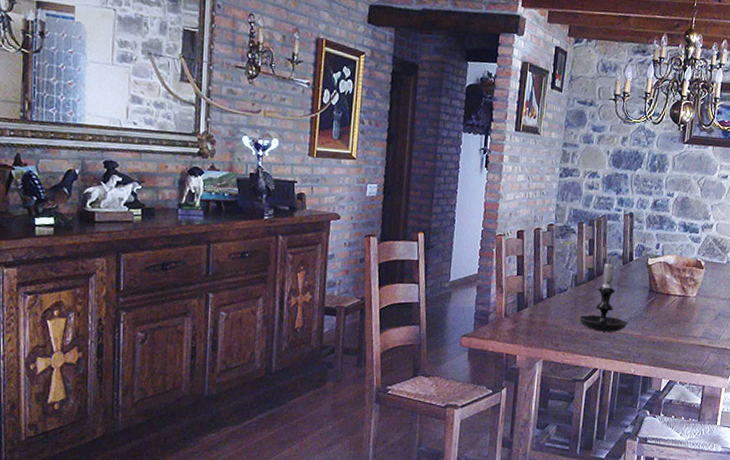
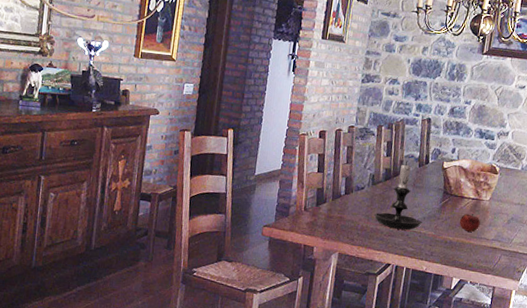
fruit: none [666,311,687,330] -> present [459,213,480,232]

